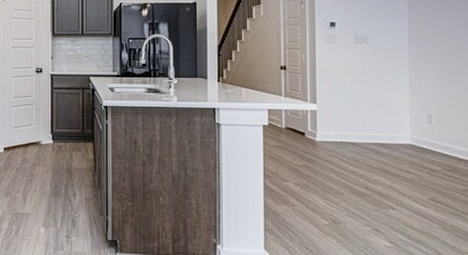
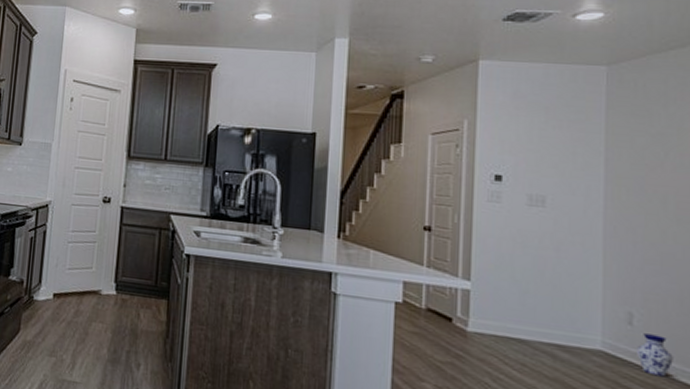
vase: none [434,128,460,158] -> present [635,333,673,377]

